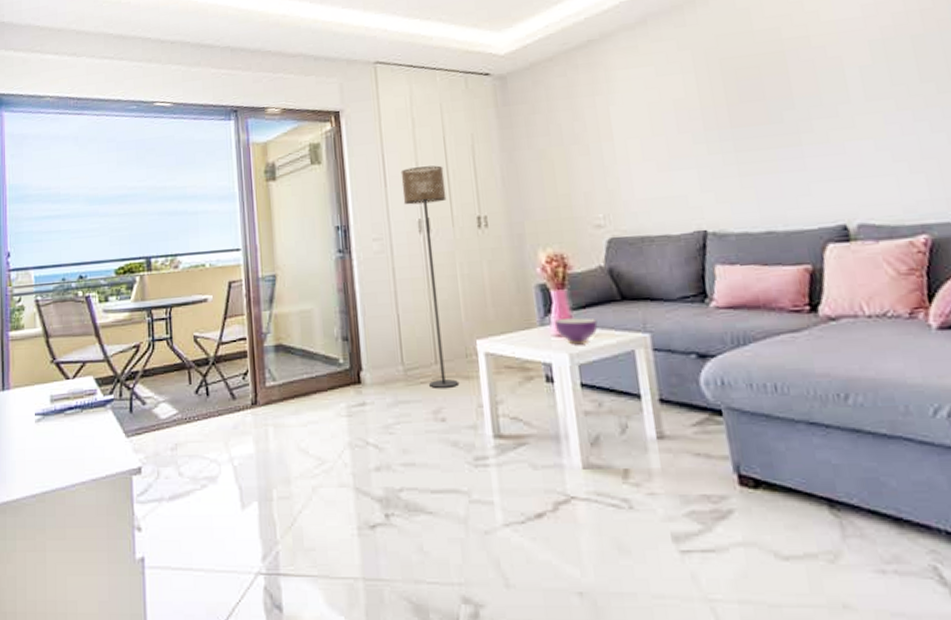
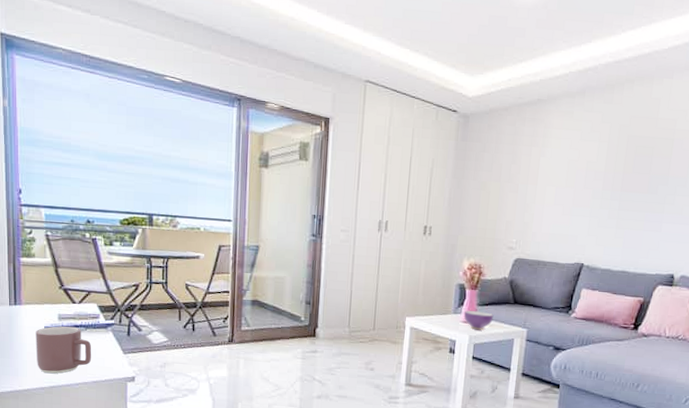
mug: none [25,409,90,475] -> present [35,326,92,374]
floor lamp: present [400,165,458,389] -> none [366,178,406,348]

